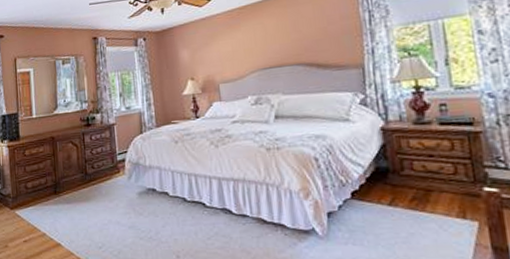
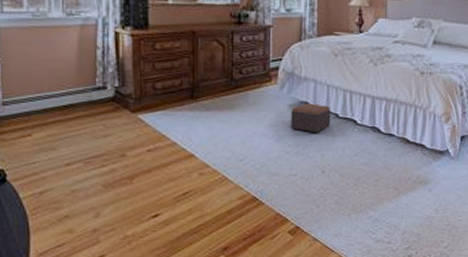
footstool: none [140,189,180,218] -> present [290,103,331,133]

